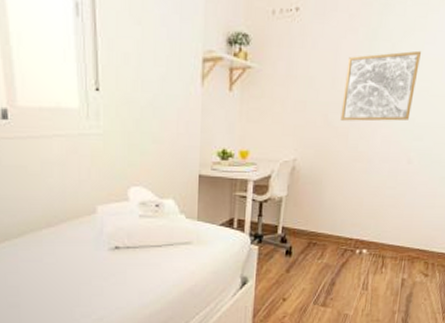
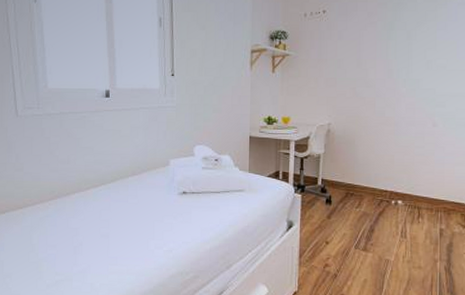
wall art: present [340,50,421,121] -> none [367,36,434,93]

